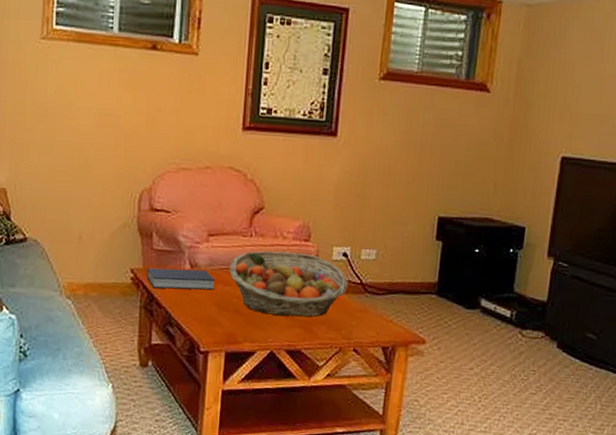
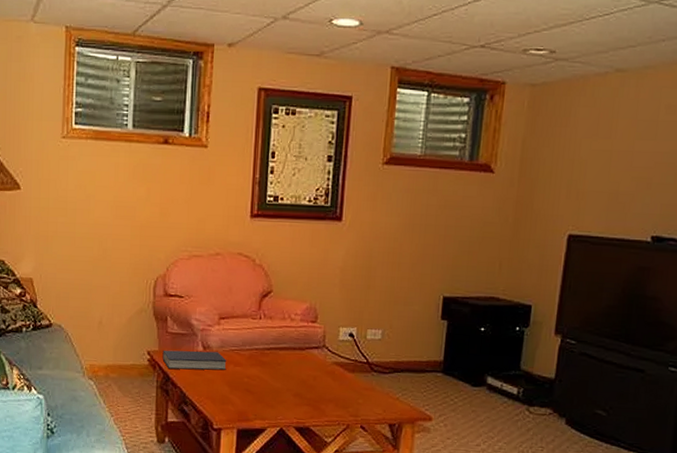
fruit basket: present [229,251,349,317] -> none [240,332,355,395]

